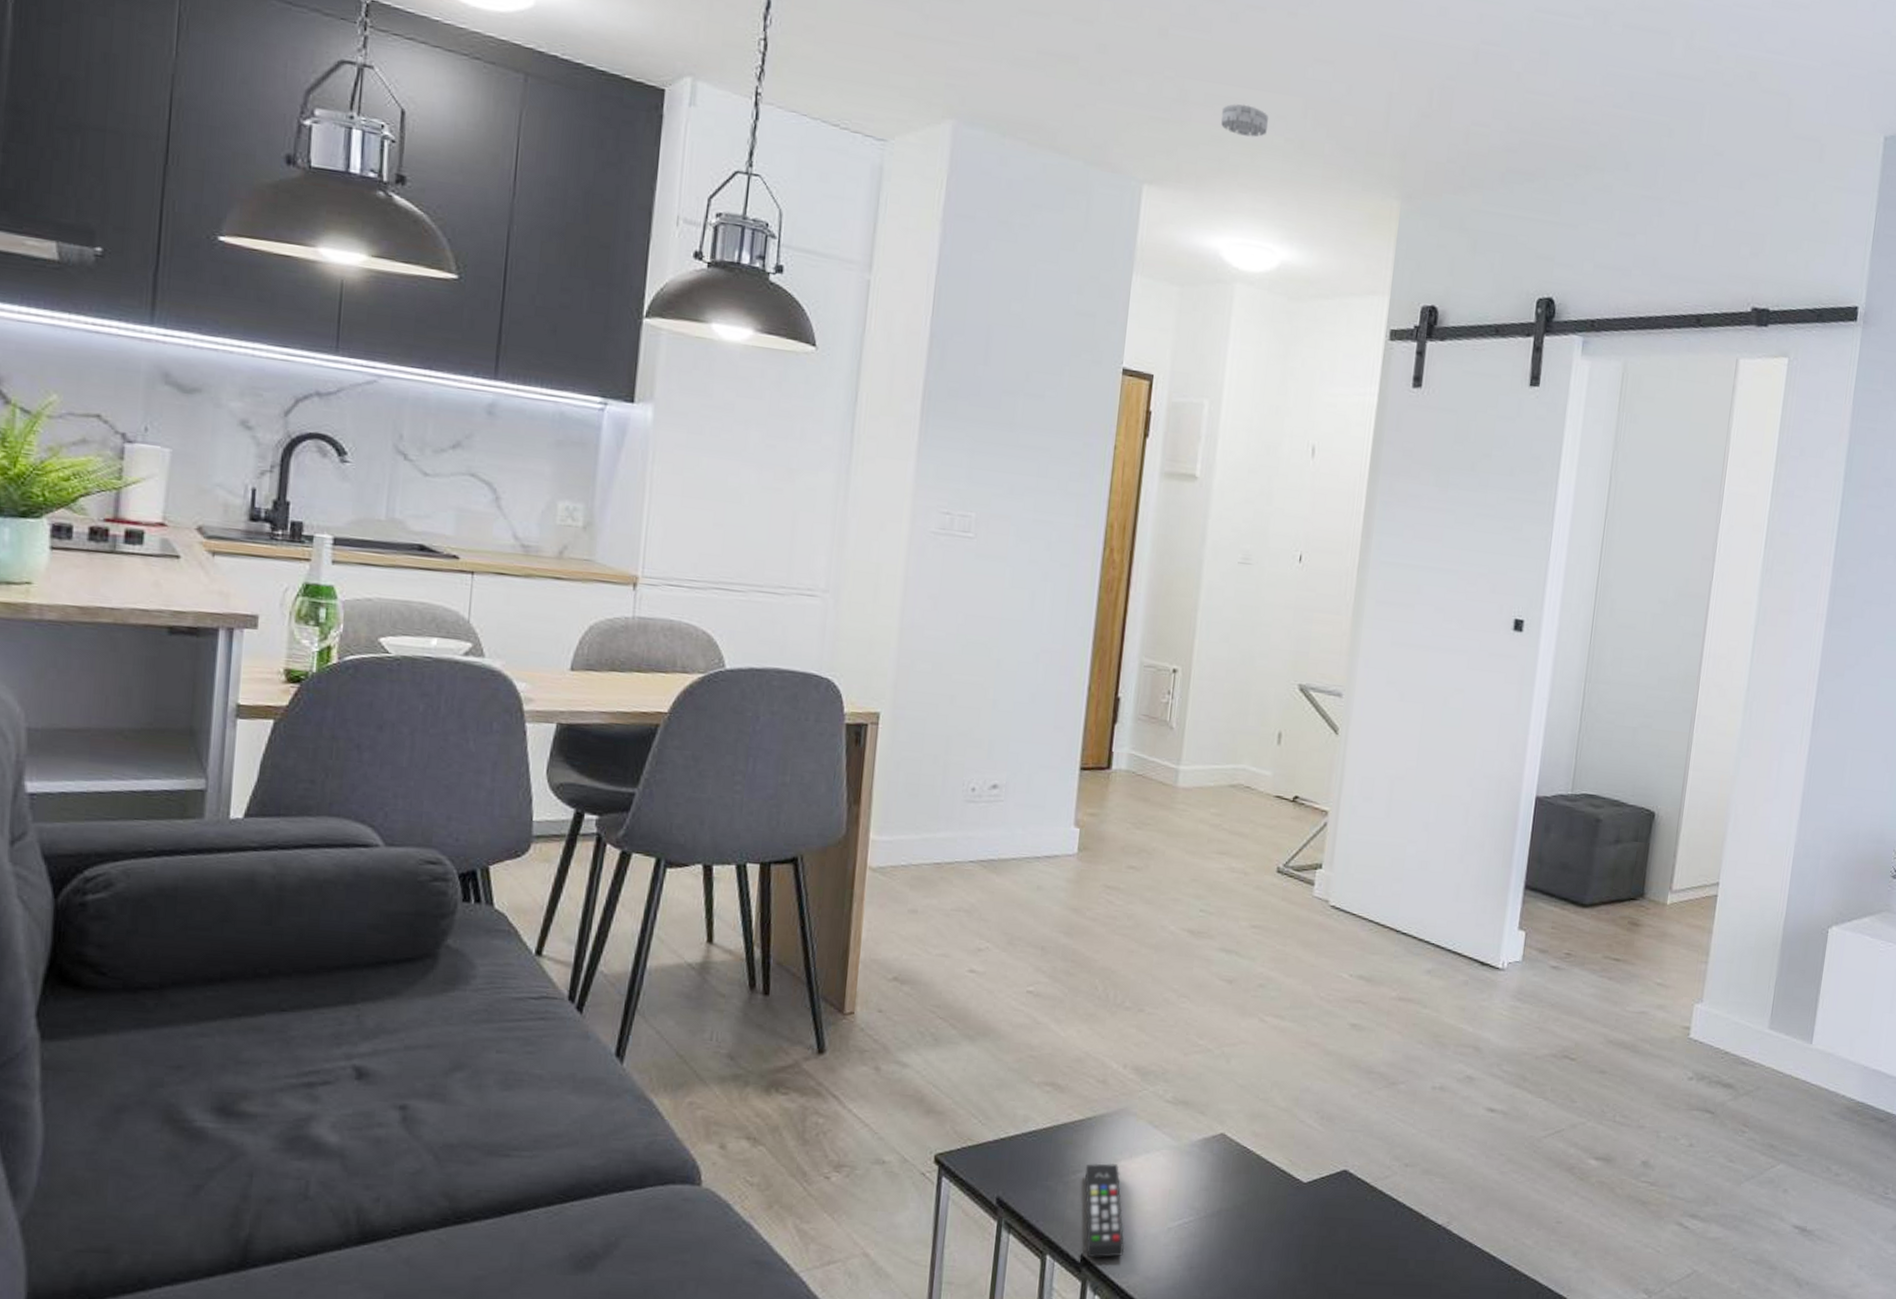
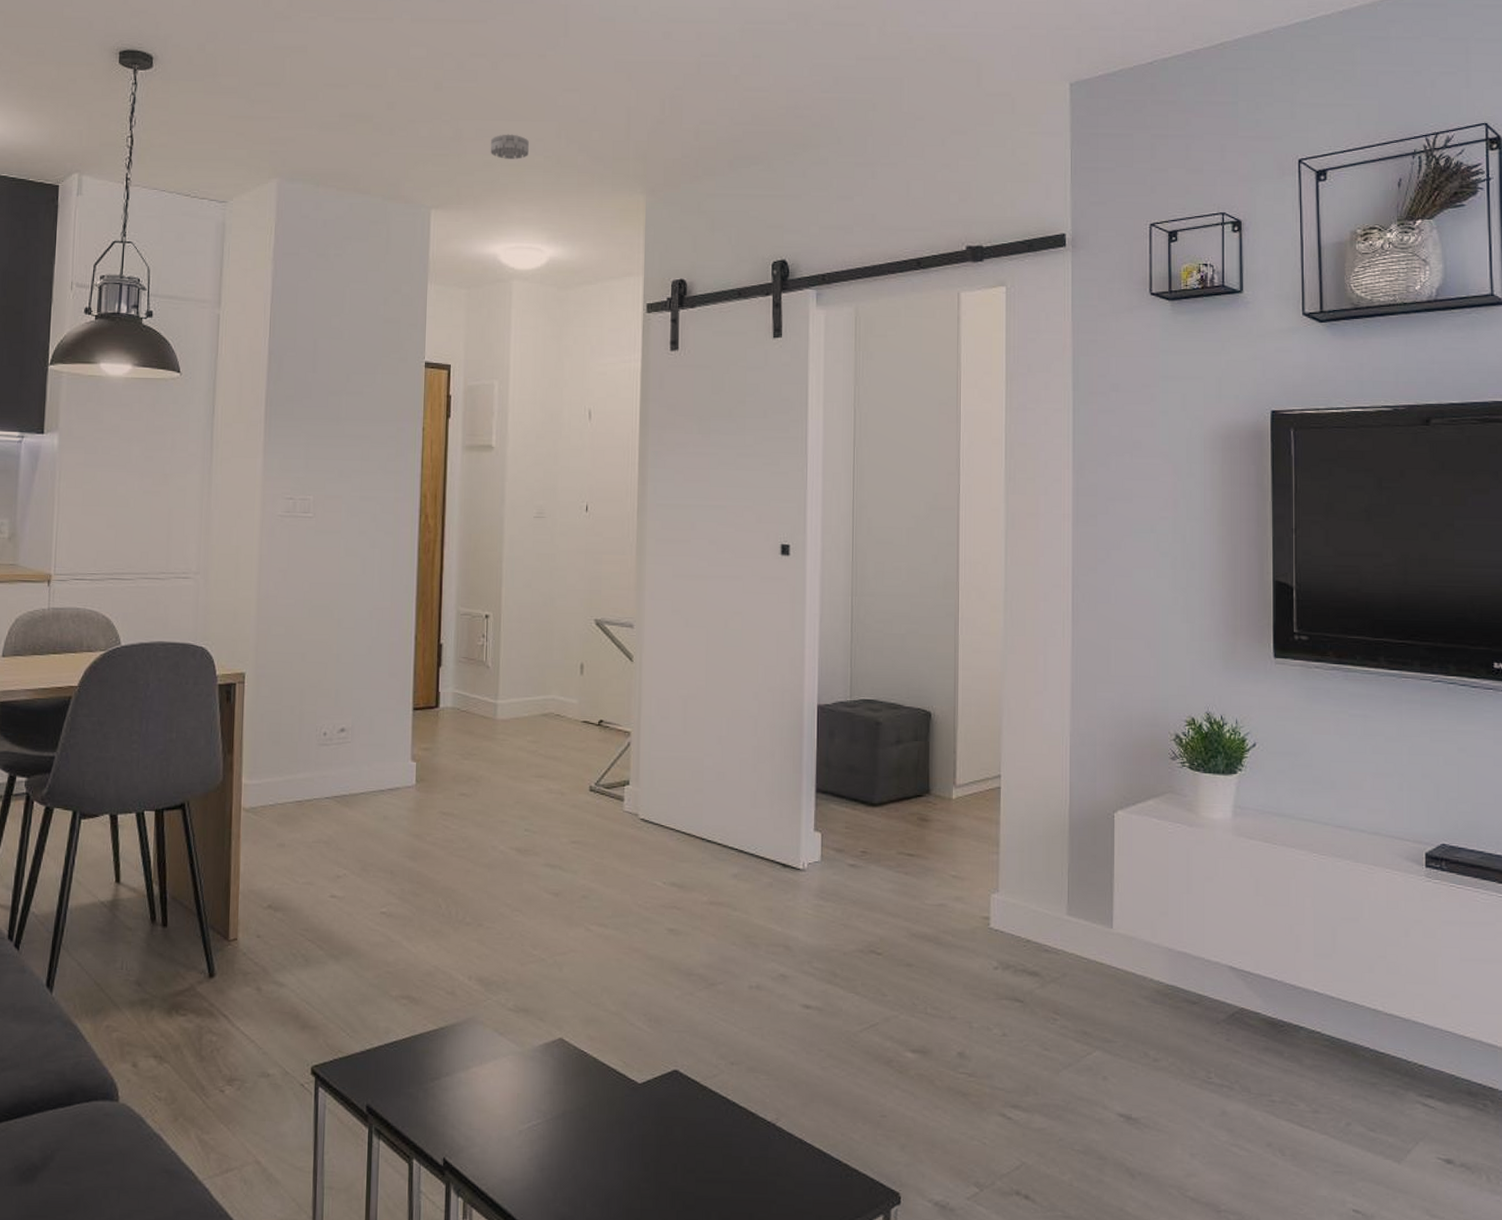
remote control: present [1084,1163,1125,1258] -> none [441,1070,482,1162]

